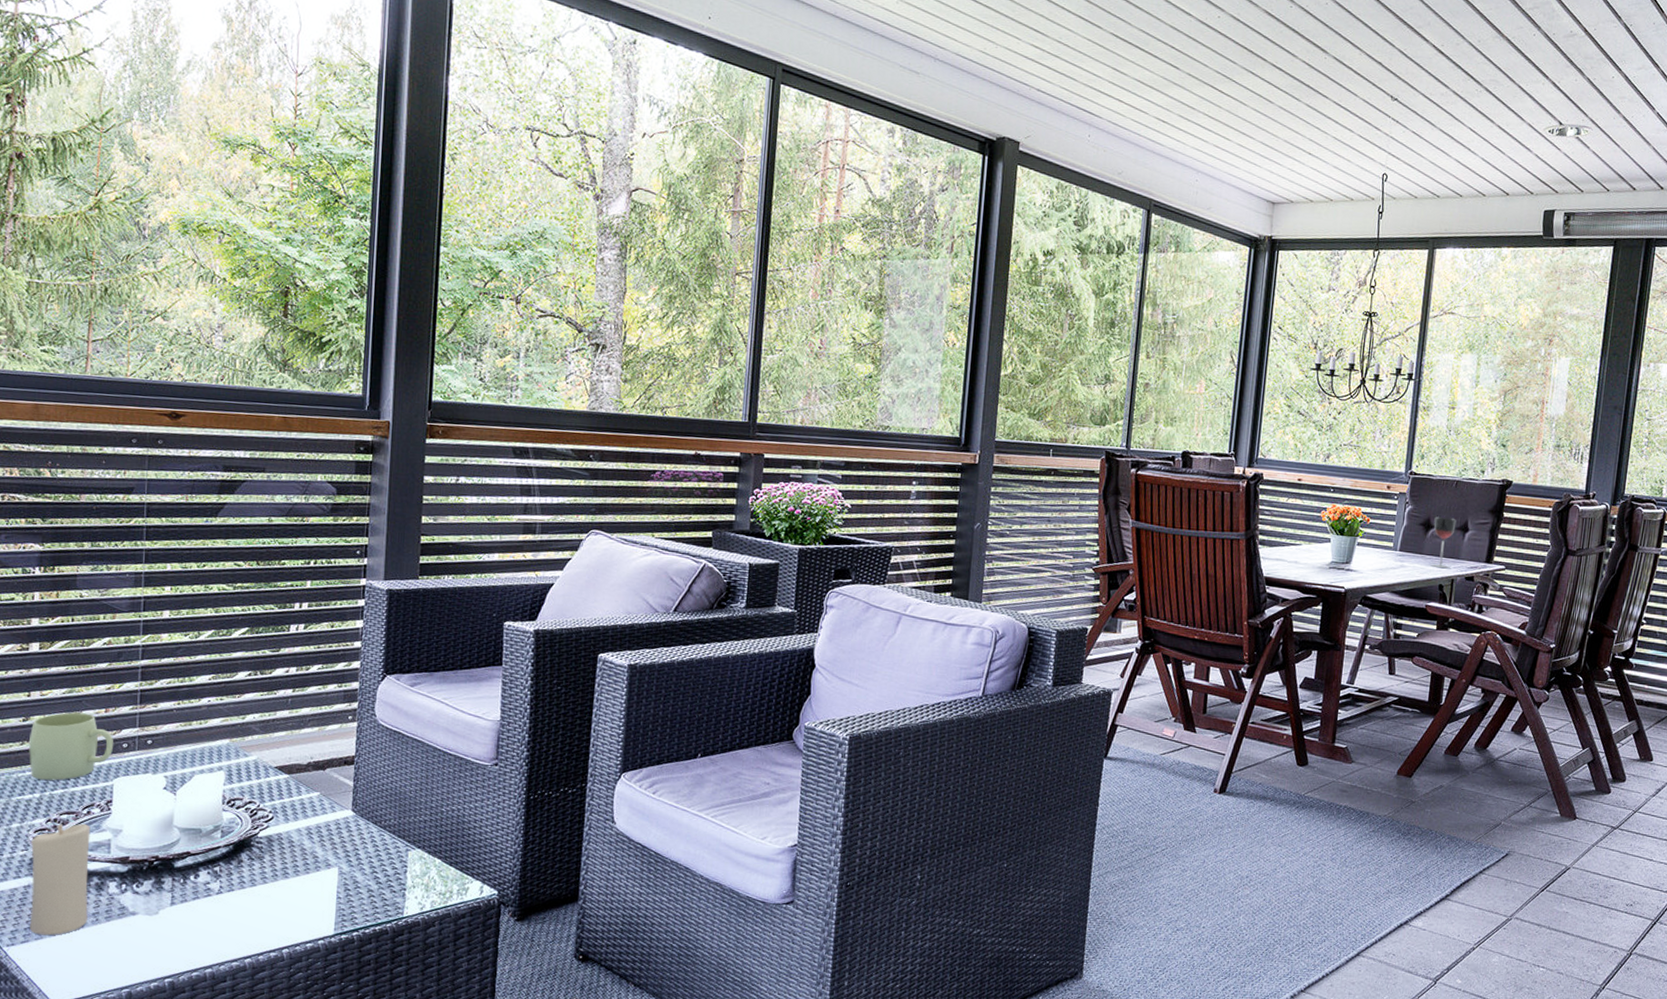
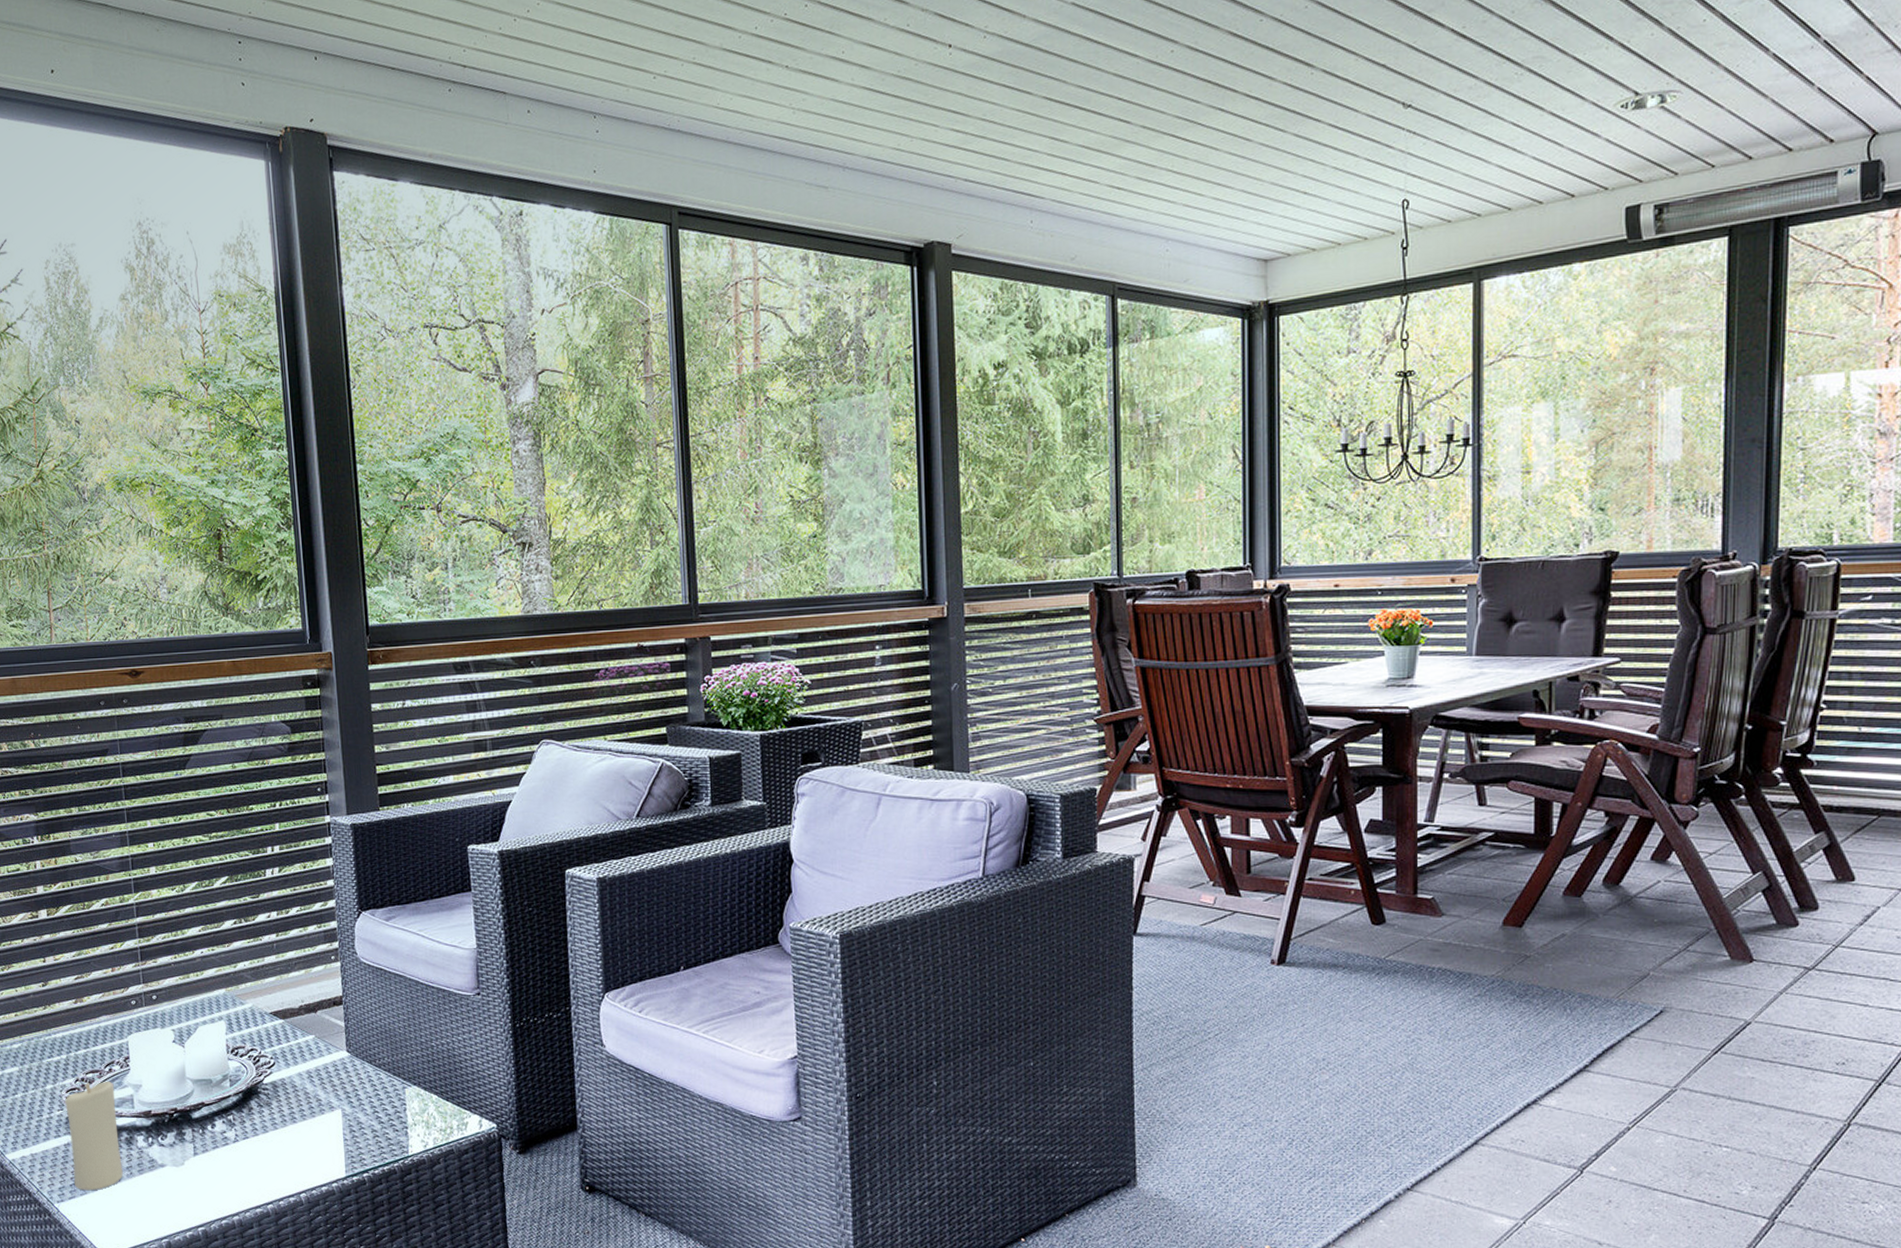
mug: present [29,712,114,781] -> none [50,974,124,1041]
wineglass: present [1431,516,1457,569] -> none [1517,607,1548,671]

